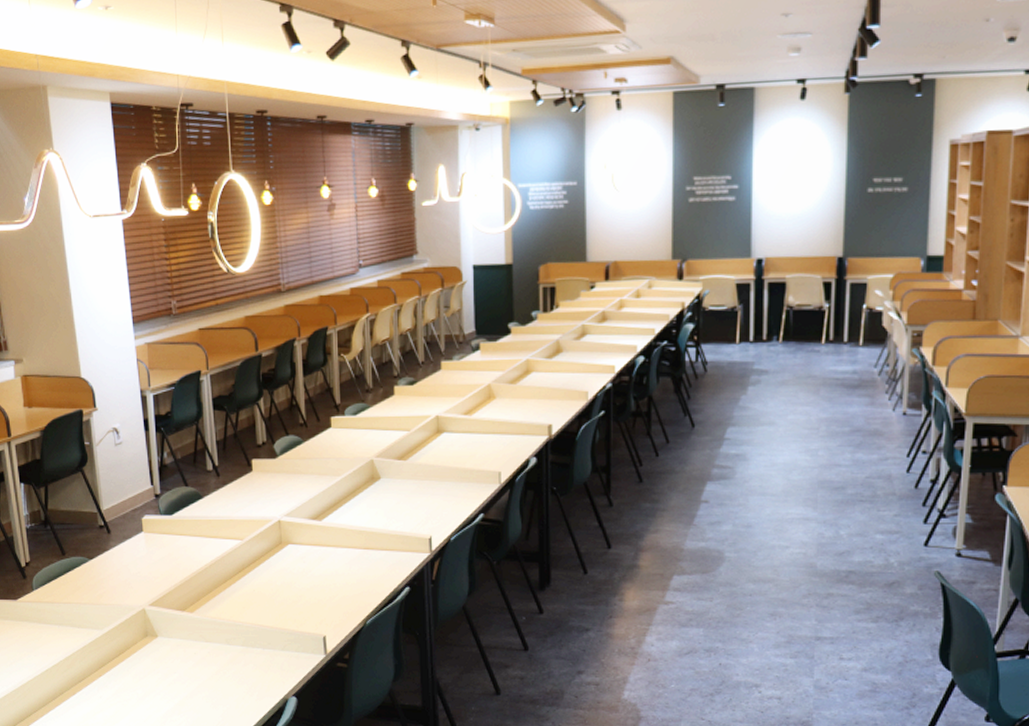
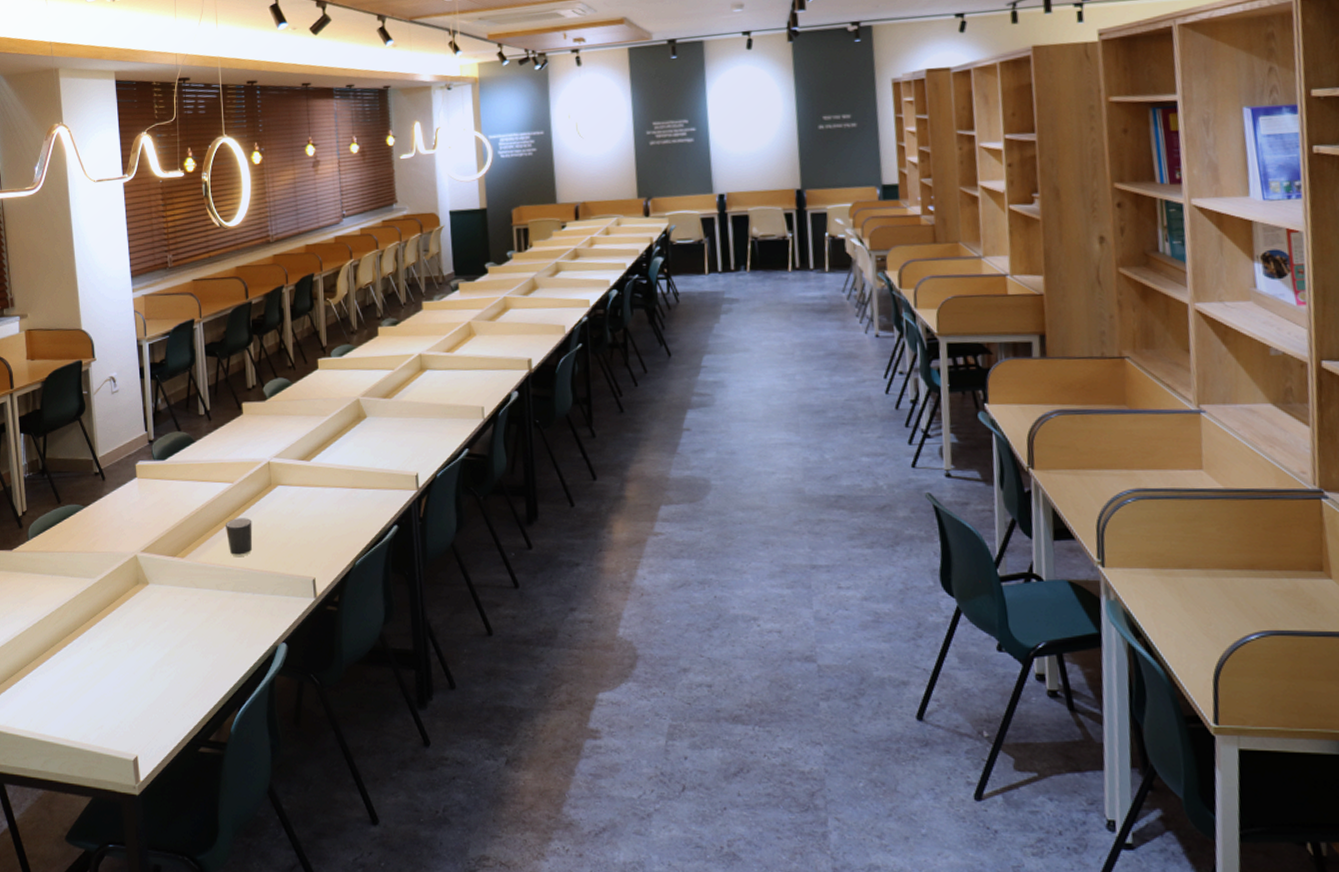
mug: none [234,575,263,612] -> present [225,518,253,556]

